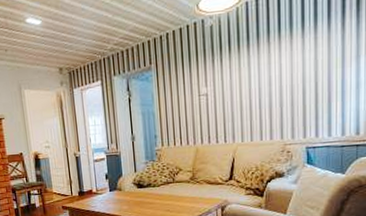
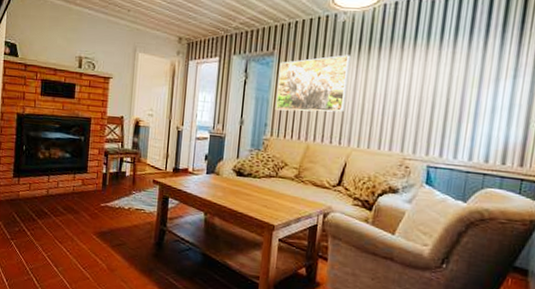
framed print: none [158,57,224,121] -> present [275,55,350,112]

